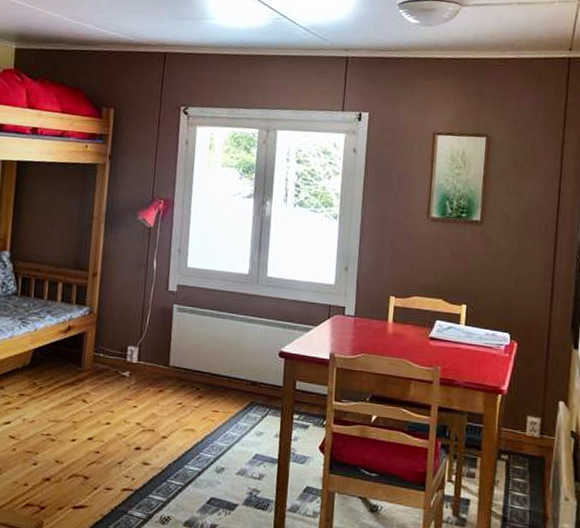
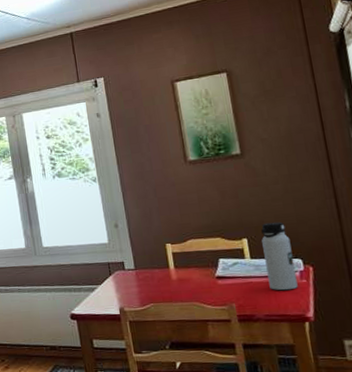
water bottle: none [475,293,504,362] -> present [261,221,298,291]

